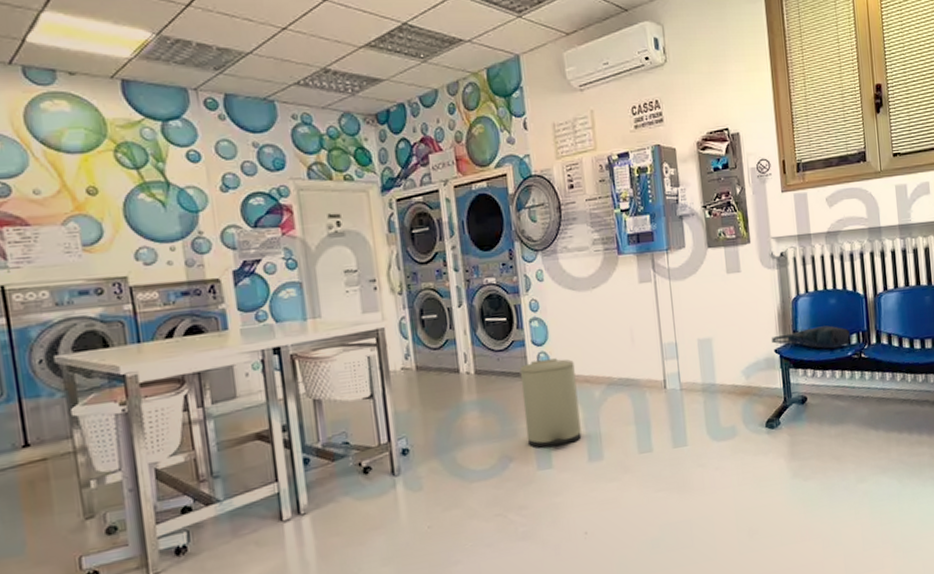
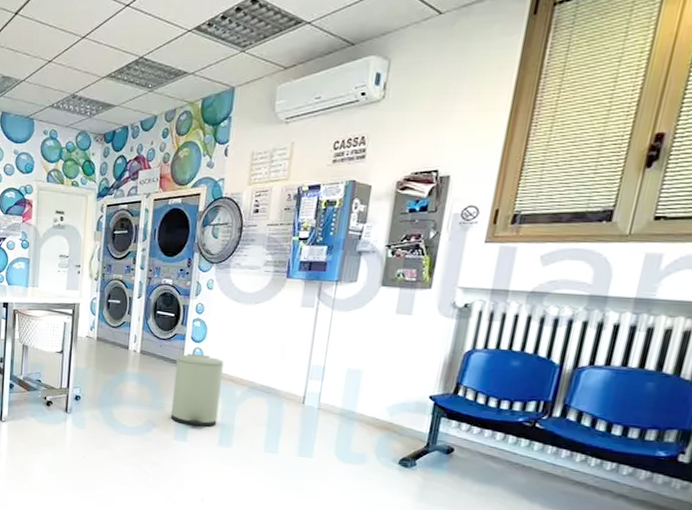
tote bag: present [771,325,850,349] -> none [429,383,528,412]

